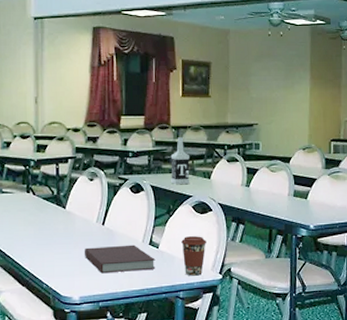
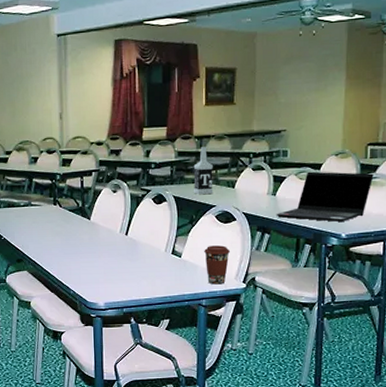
notebook: present [84,244,156,274] -> none [108,254,178,282]
laptop computer: none [250,164,337,214] -> present [276,171,374,223]

